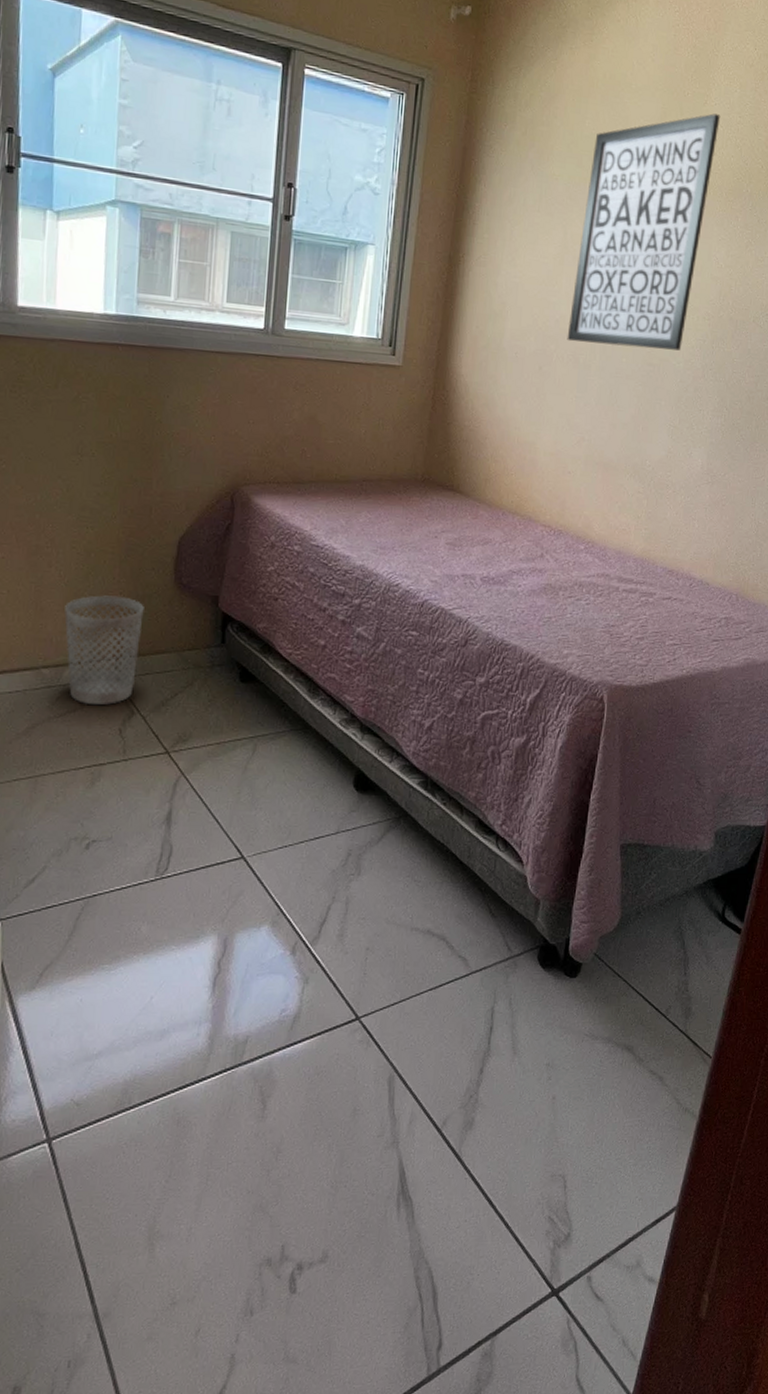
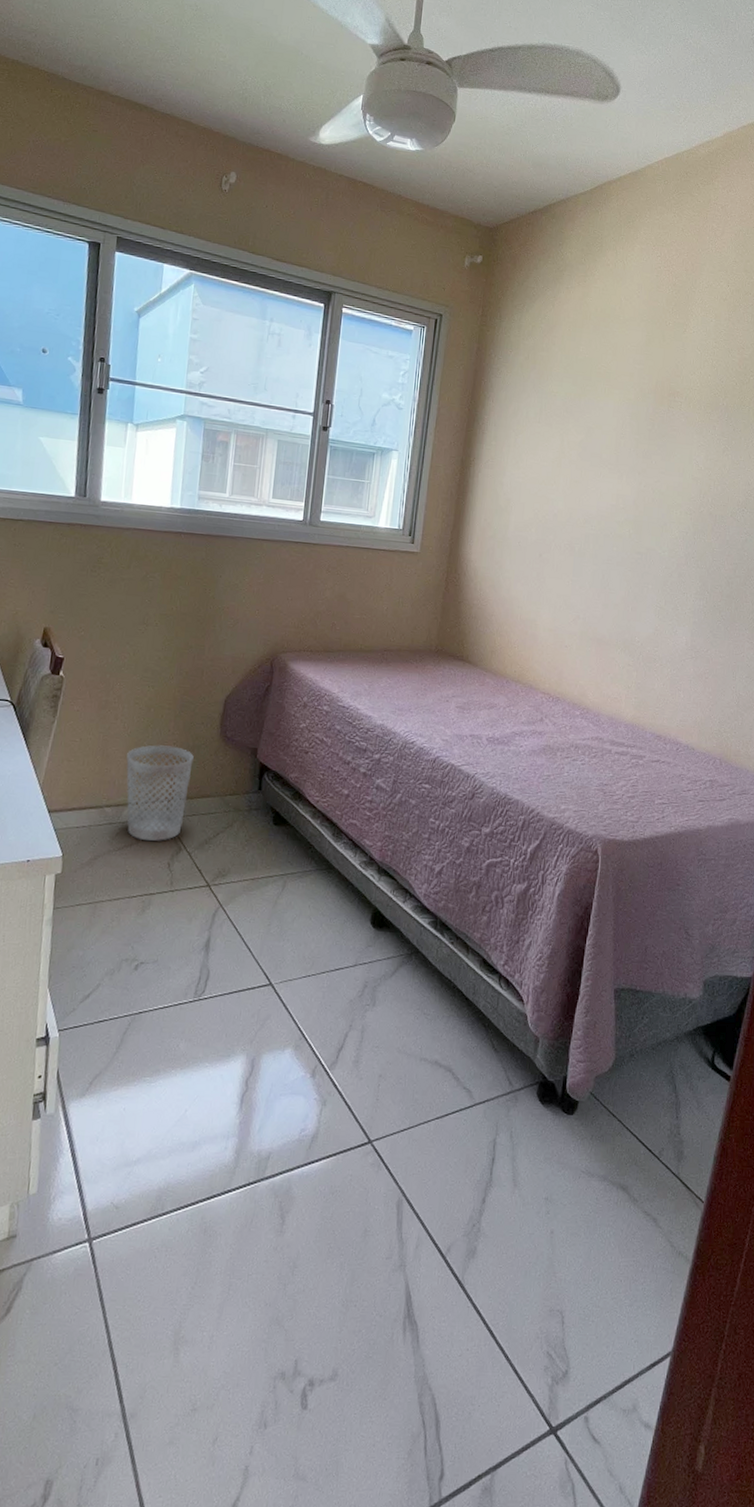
wall art: present [567,113,721,351] -> none [564,340,699,541]

